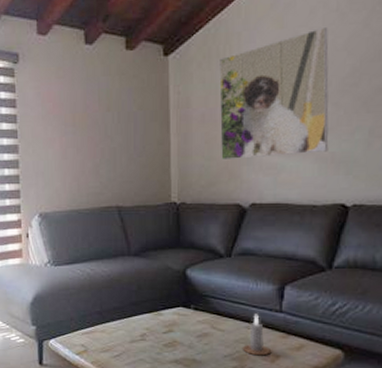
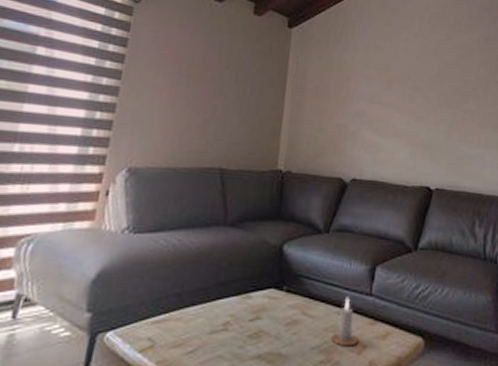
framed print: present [219,26,329,160] -> none [329,32,423,137]

